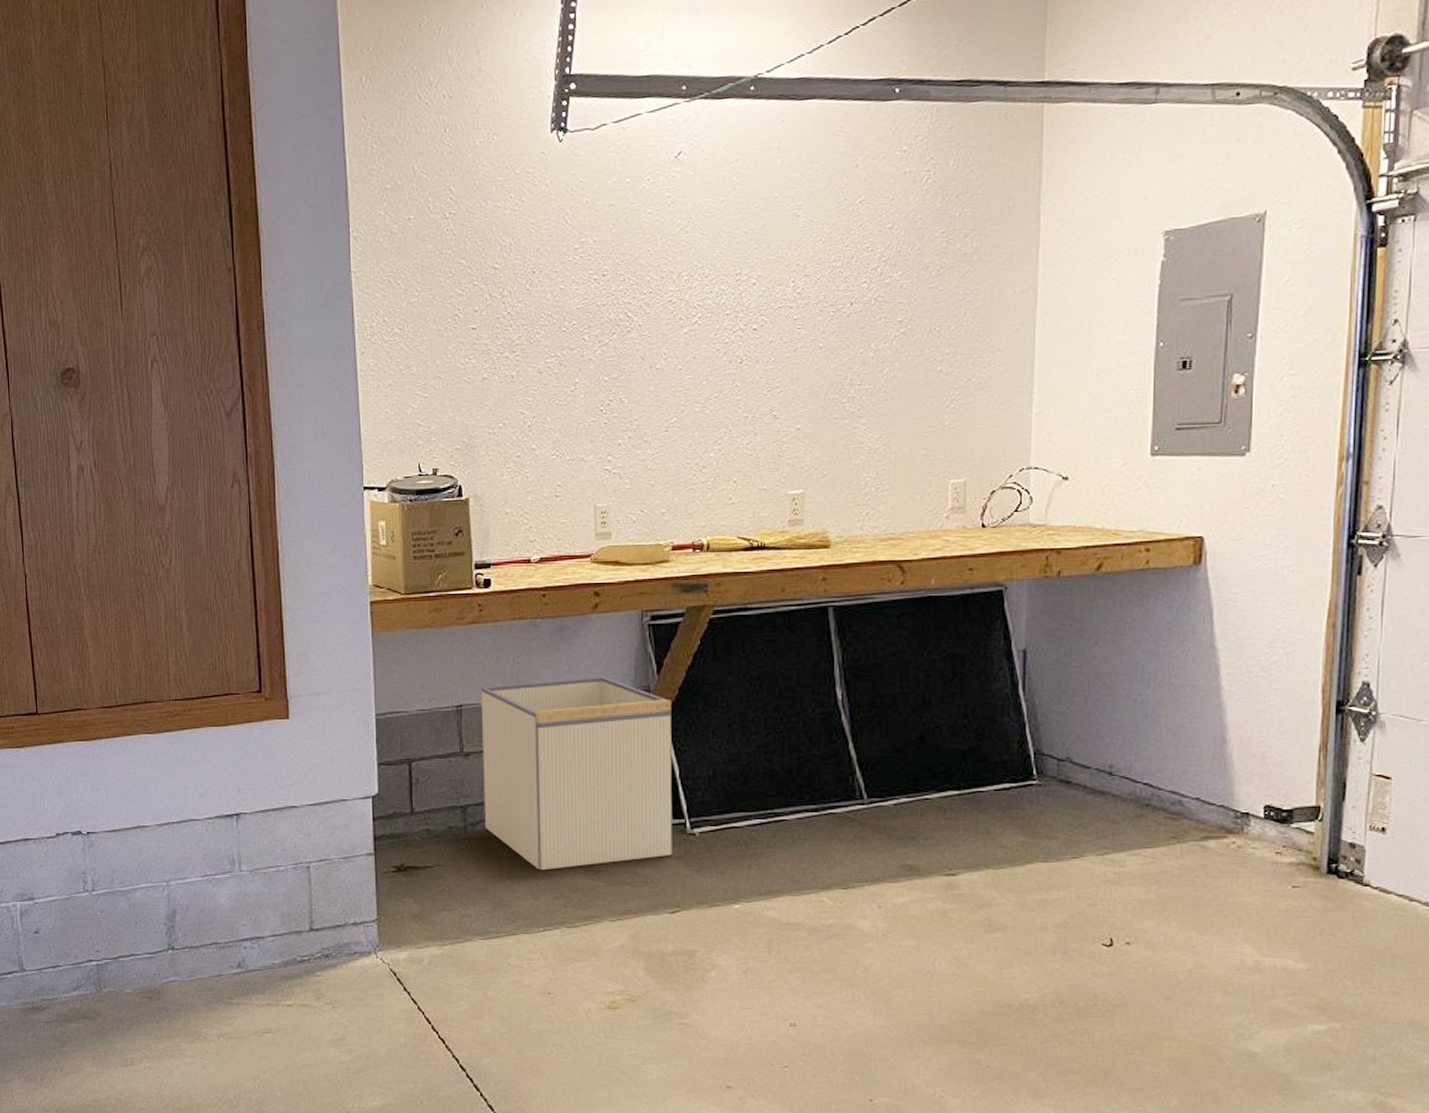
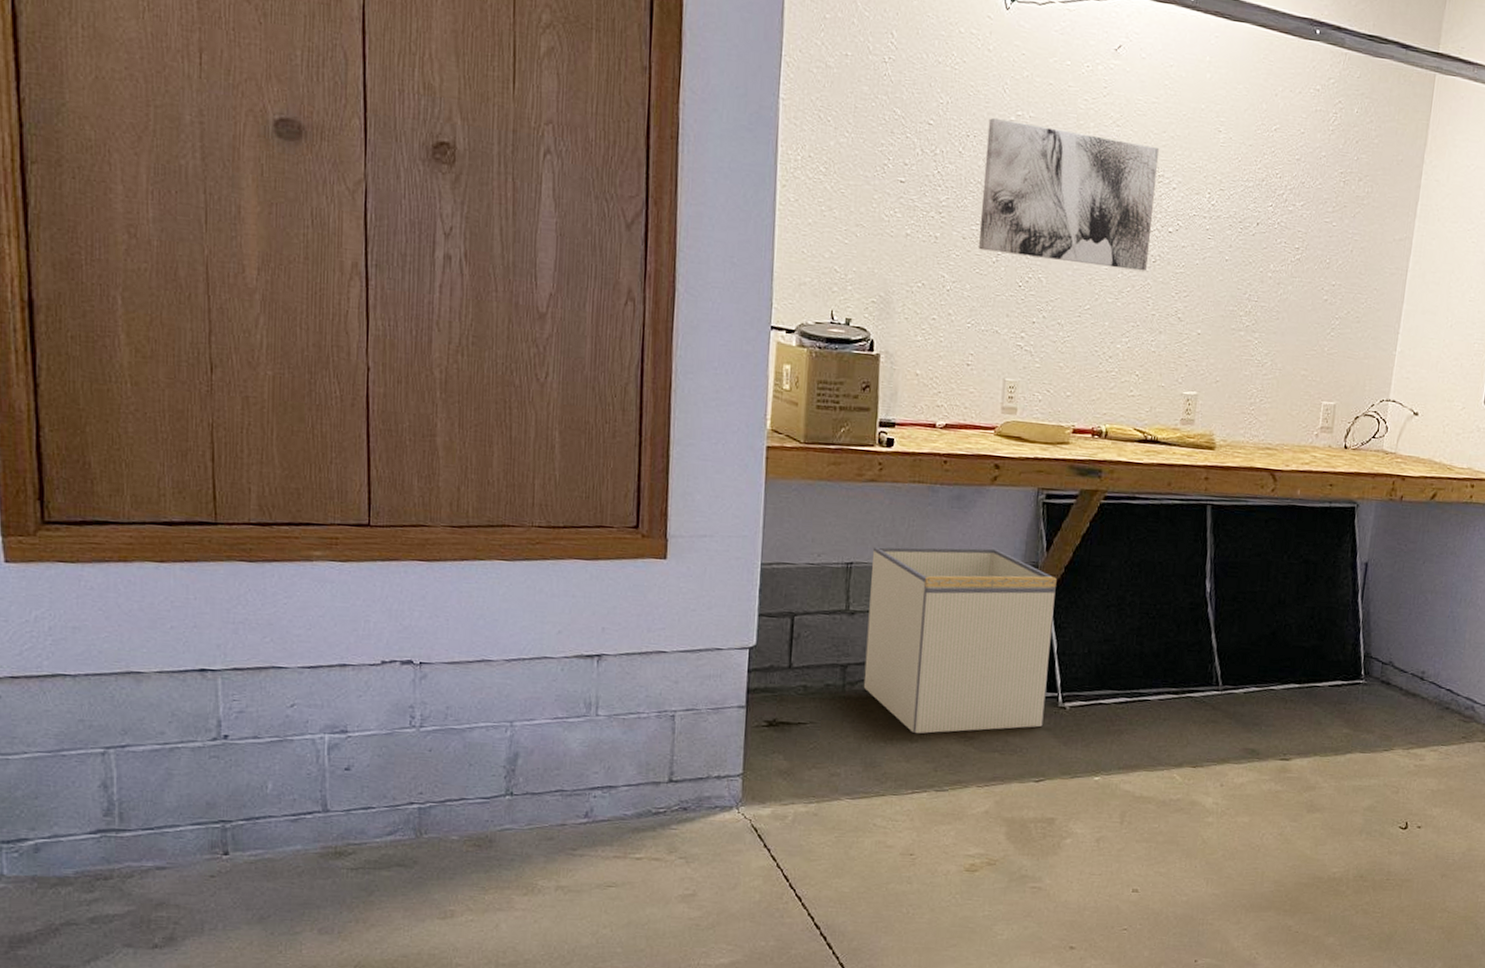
wall art: none [553,245,734,381] -> present [979,118,1160,272]

